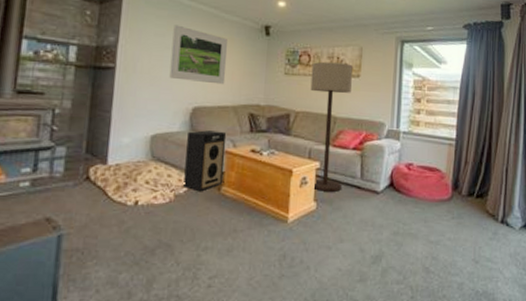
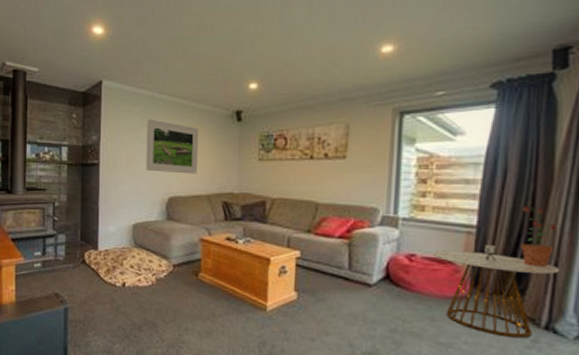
speaker: present [183,130,227,192] -> none [164,219,202,277]
floor lamp: present [310,61,353,192] -> none [288,144,337,282]
side table: none [425,155,509,232] -> present [432,245,560,339]
potted plant: none [484,123,507,173] -> present [520,205,558,268]

